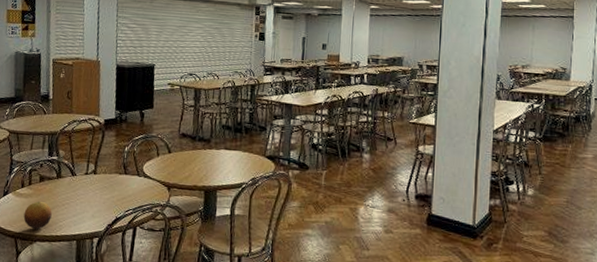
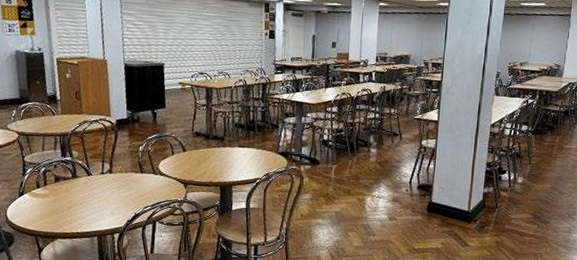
fruit: present [23,201,52,230] -> none [42,201,71,228]

